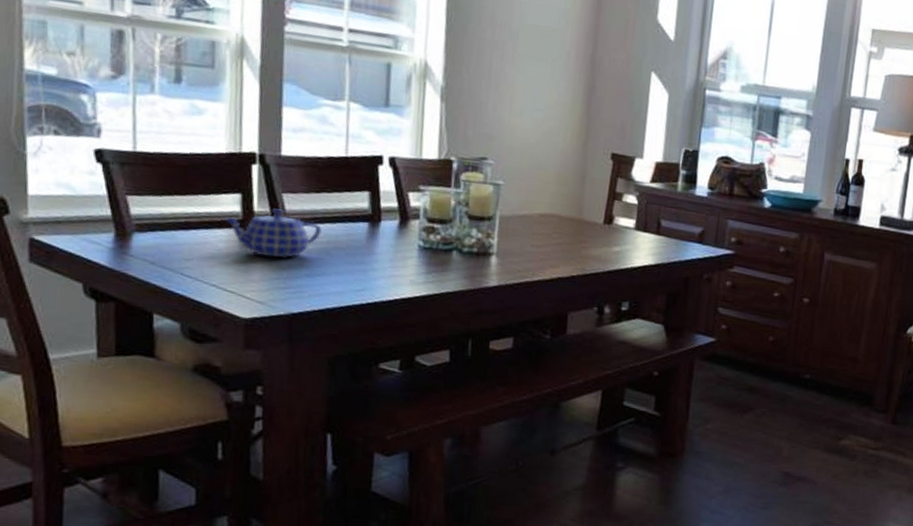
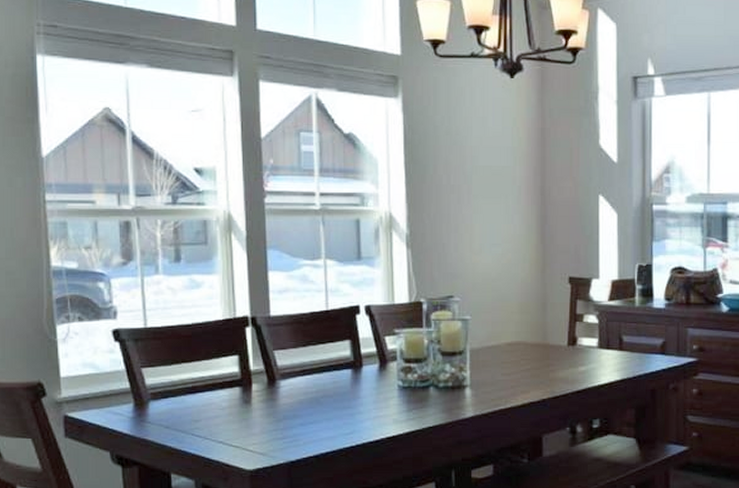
teapot: present [224,208,322,259] -> none [225,365,311,411]

